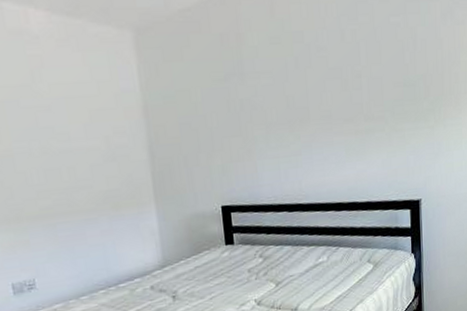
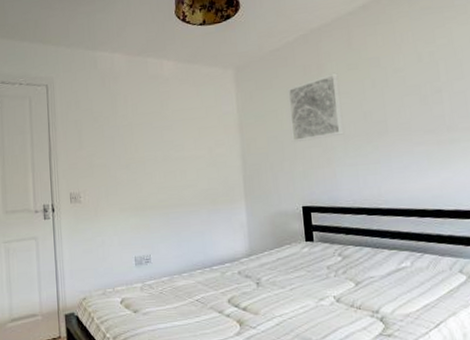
wall art: none [201,47,266,132] -> present [286,73,345,143]

